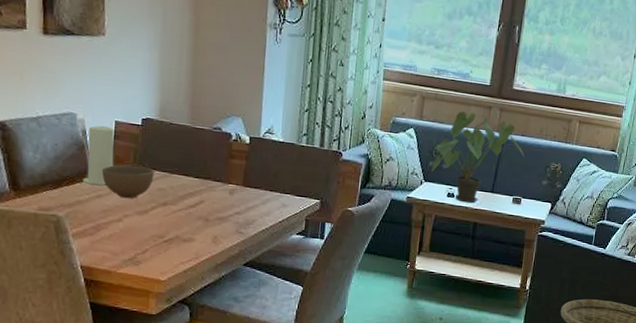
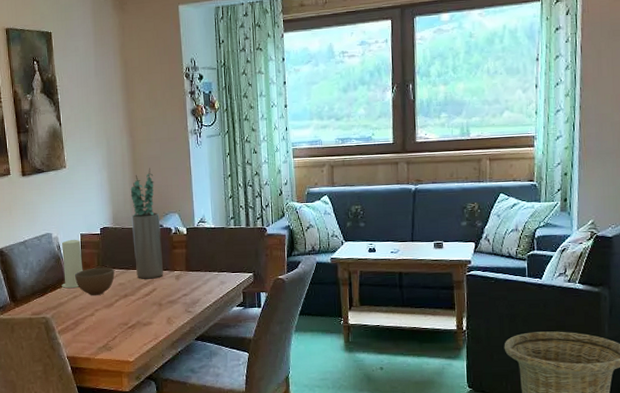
vase: none [181,57,219,189] -> present [130,168,164,279]
house plant: present [431,111,526,203] -> none [349,169,440,255]

